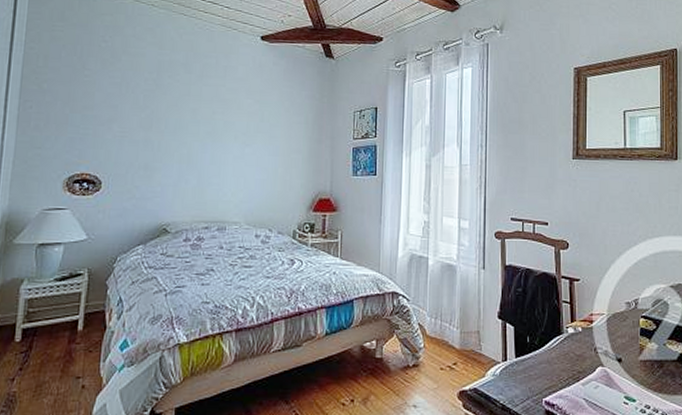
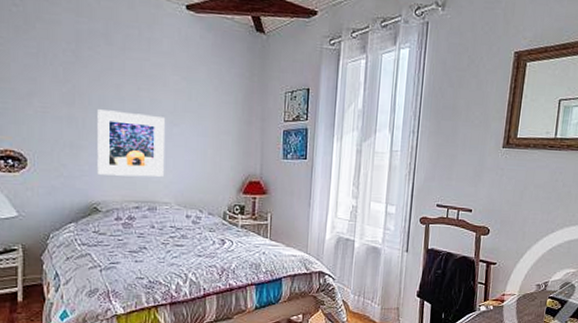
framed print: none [169,132,238,197] -> present [97,109,166,177]

